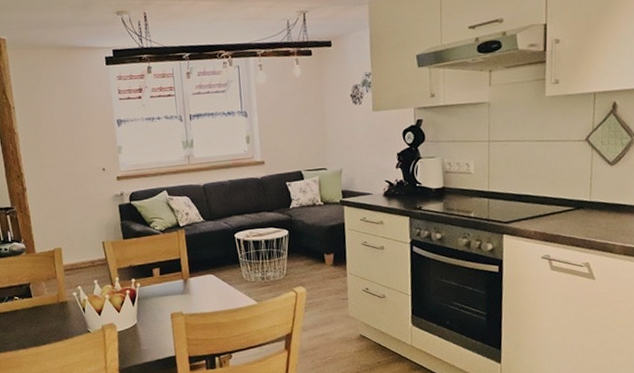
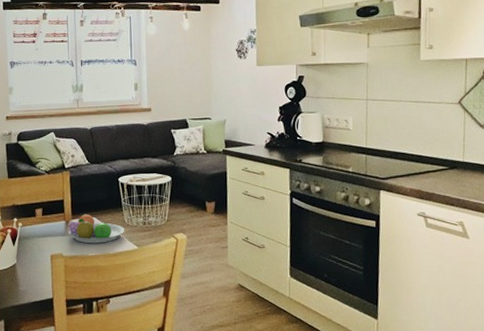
fruit bowl: none [185,271,244,301] -> present [67,213,125,244]

